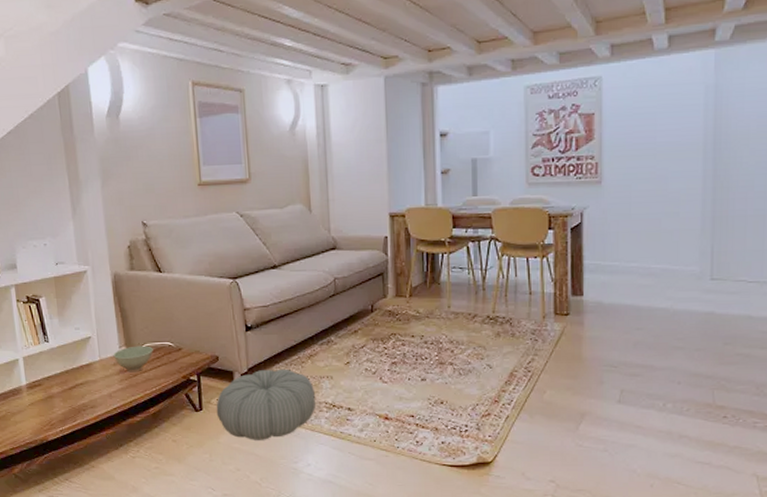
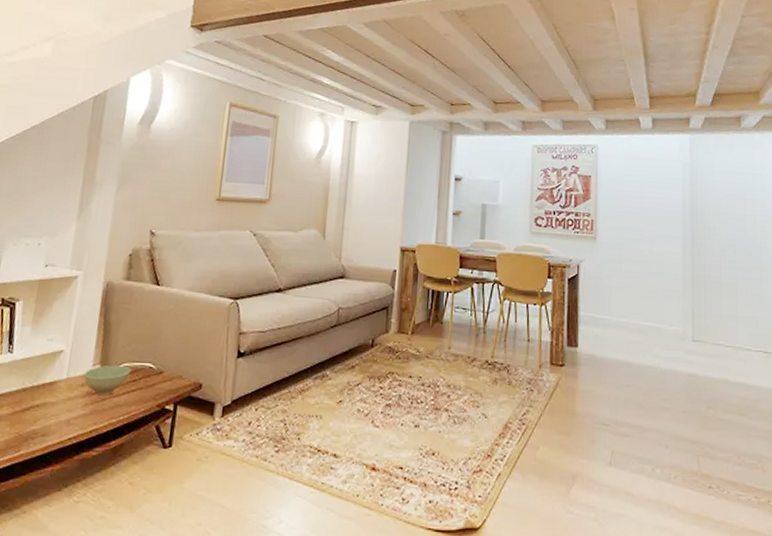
pouf: present [216,368,315,440] -> none [186,403,301,488]

